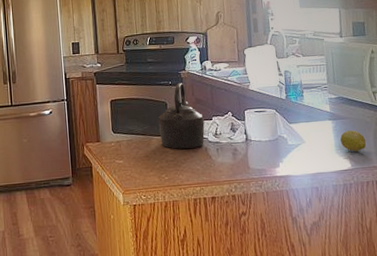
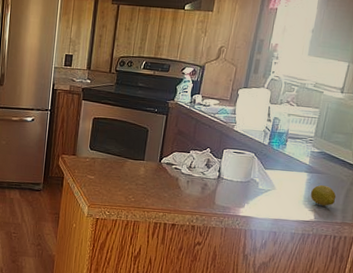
kettle: present [158,83,205,149] -> none [135,112,182,177]

